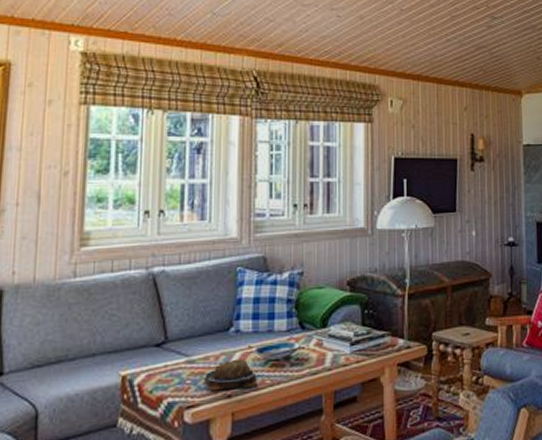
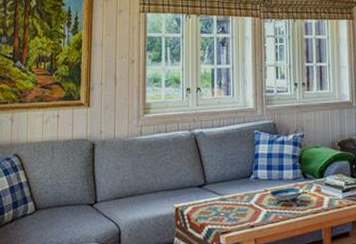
pastry: present [205,358,259,391] -> none [234,199,273,222]

